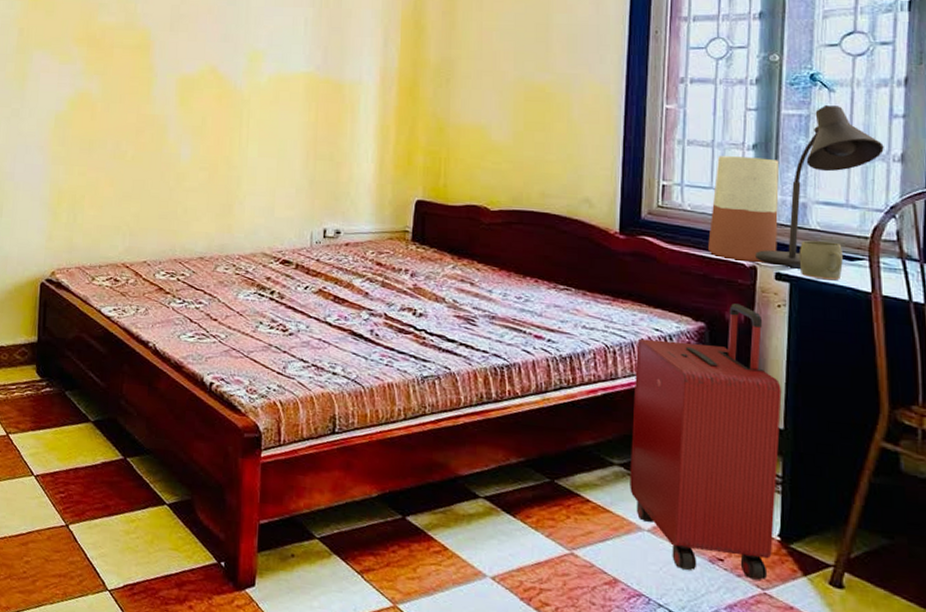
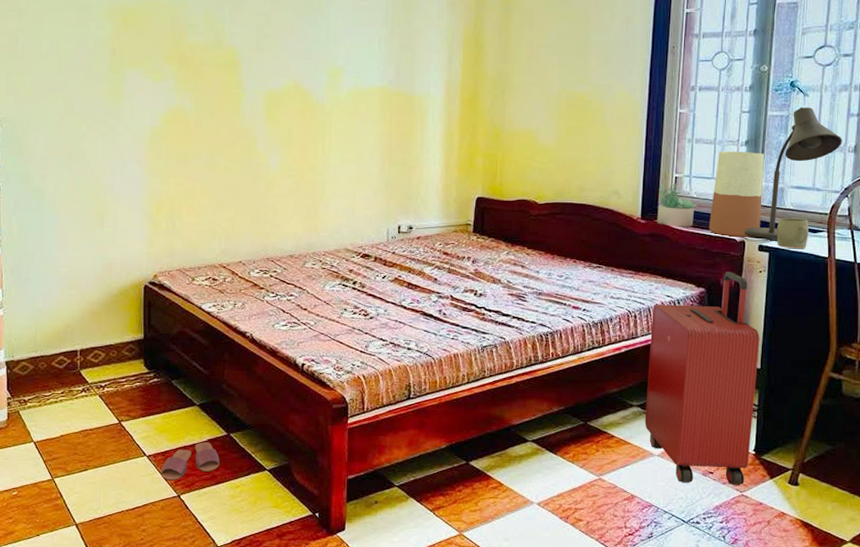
slippers: none [48,465,114,508] -> present [160,442,220,481]
succulent plant: none [639,192,692,246] -> present [656,183,697,227]

